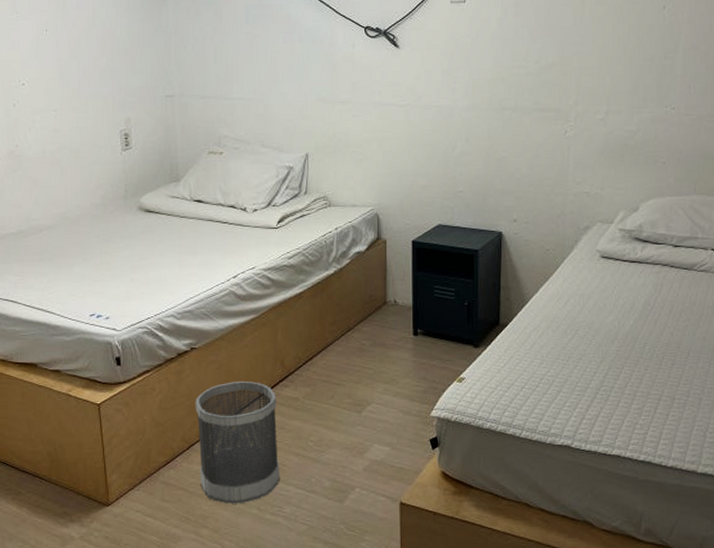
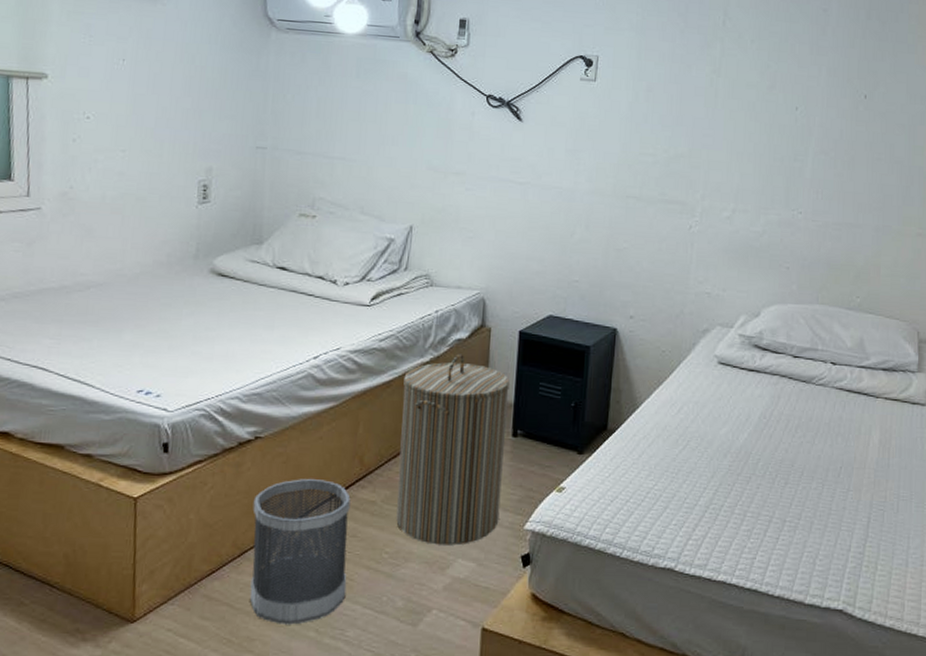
laundry hamper: none [313,265,407,433] -> present [396,353,510,546]

